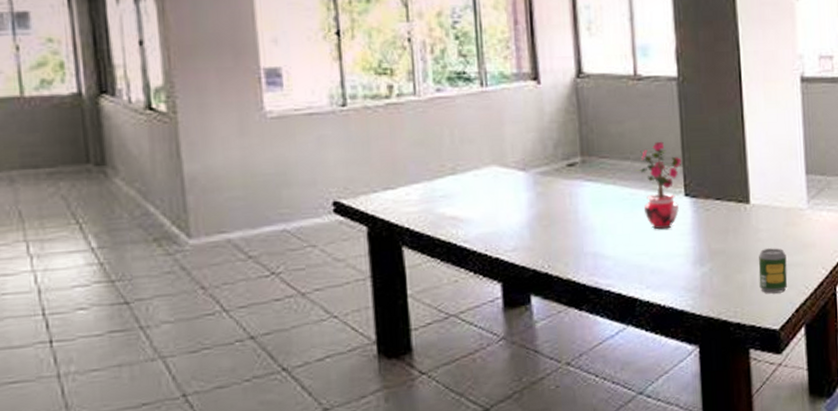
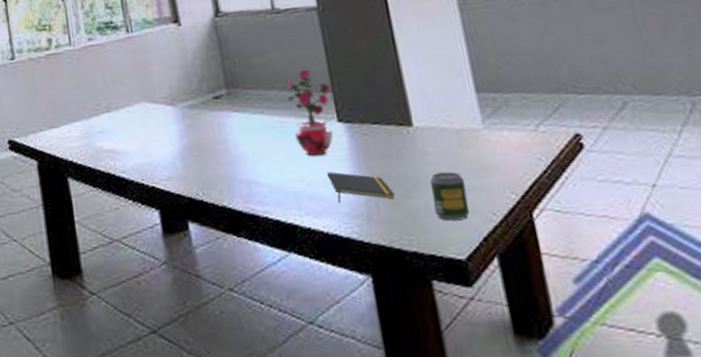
notepad: none [670,245,727,276] -> present [327,171,395,203]

